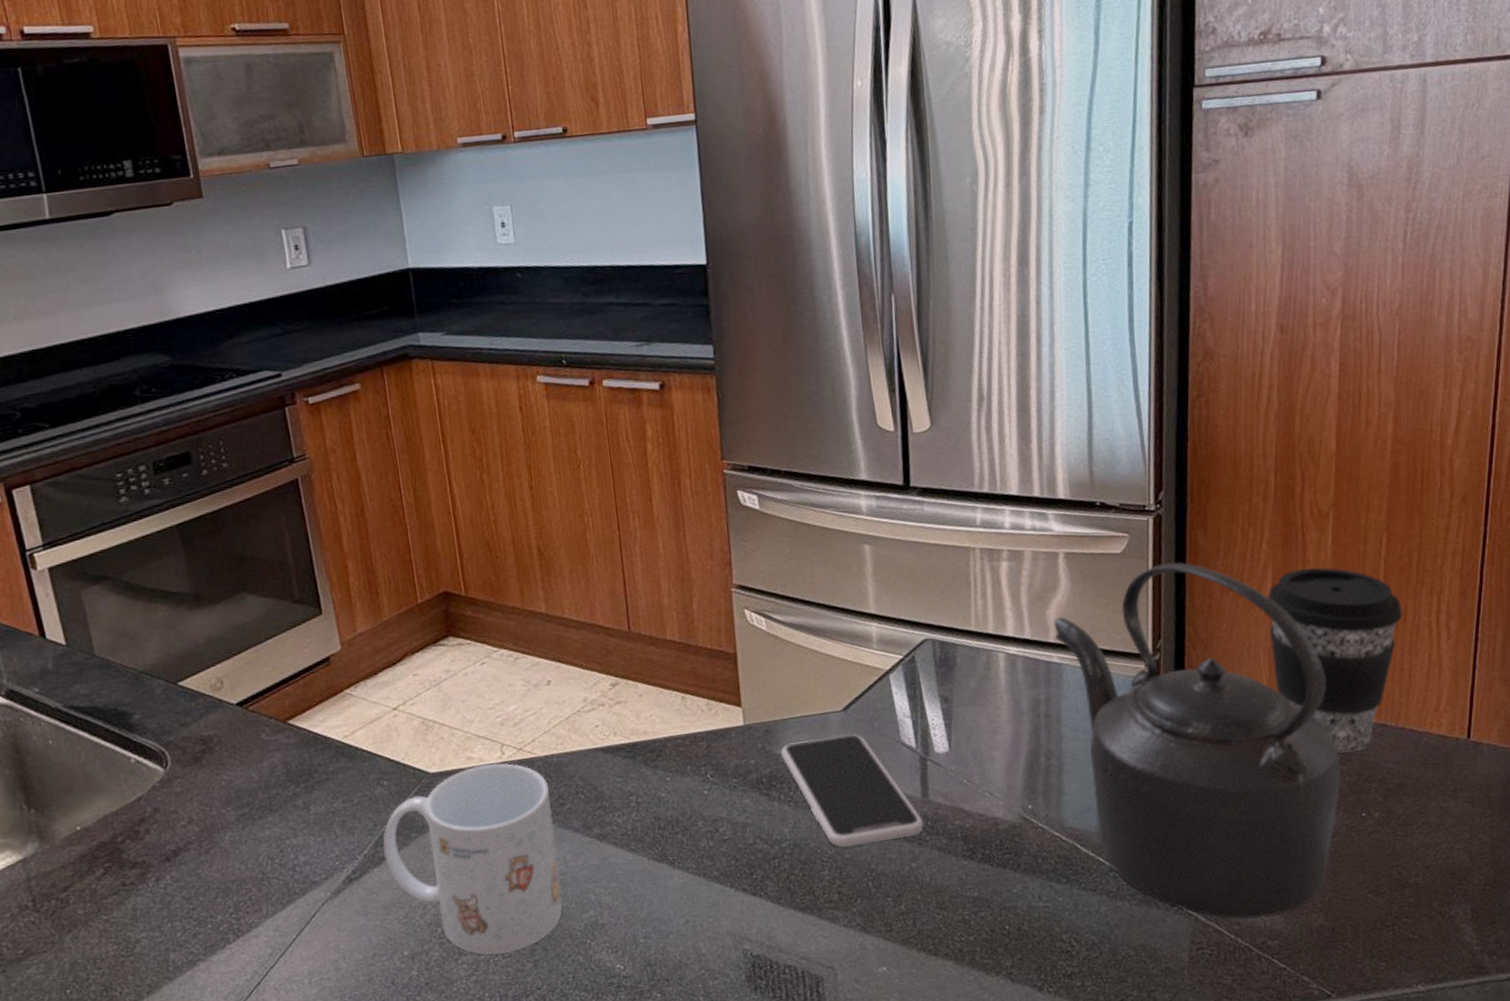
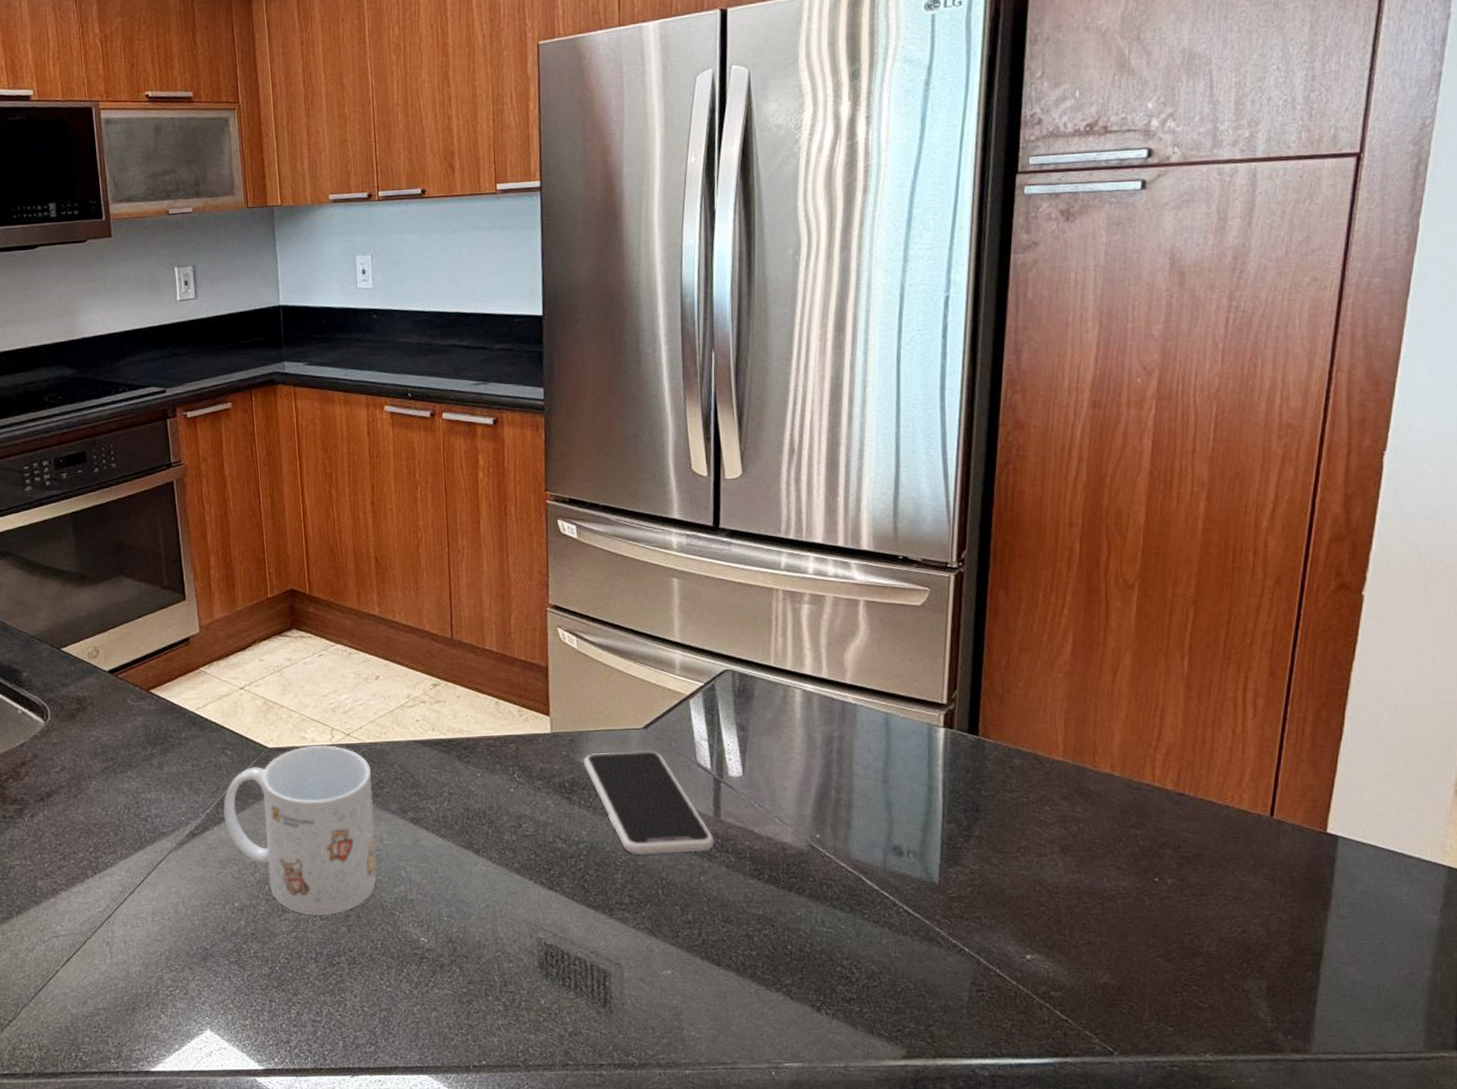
kettle: present [1054,562,1341,919] -> none [851,618,1134,968]
coffee cup: present [1268,567,1403,753] -> none [1067,634,1207,818]

